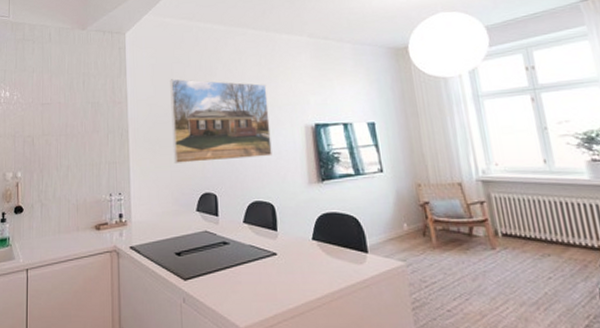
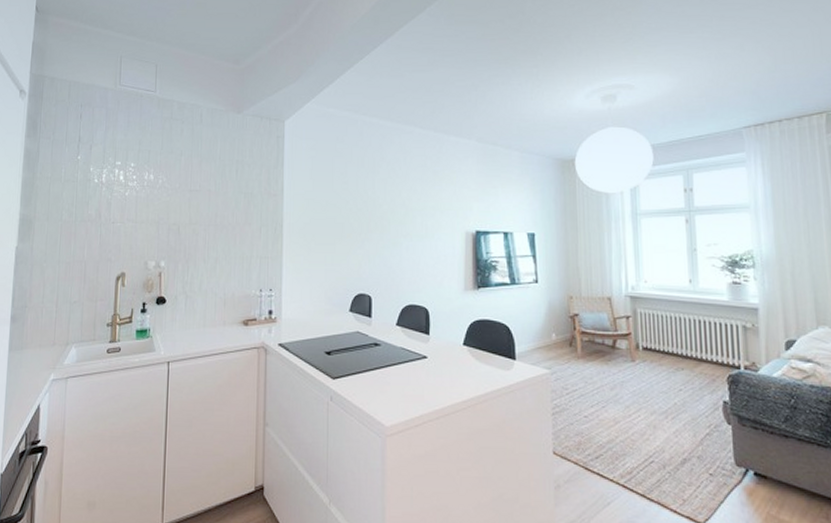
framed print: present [170,79,272,163] -> none [329,174,431,262]

